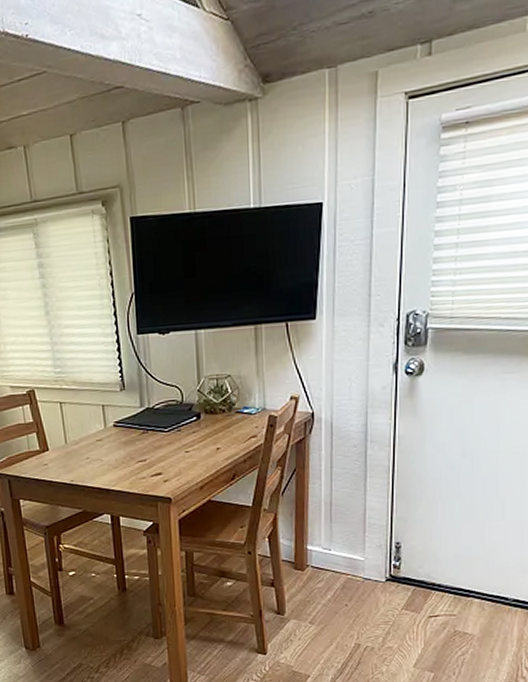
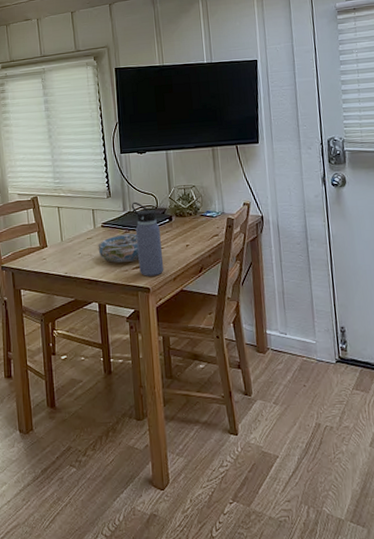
decorative bowl: none [109,434,160,469] -> present [98,233,140,263]
water bottle: none [150,395,189,485] -> present [131,201,164,277]

